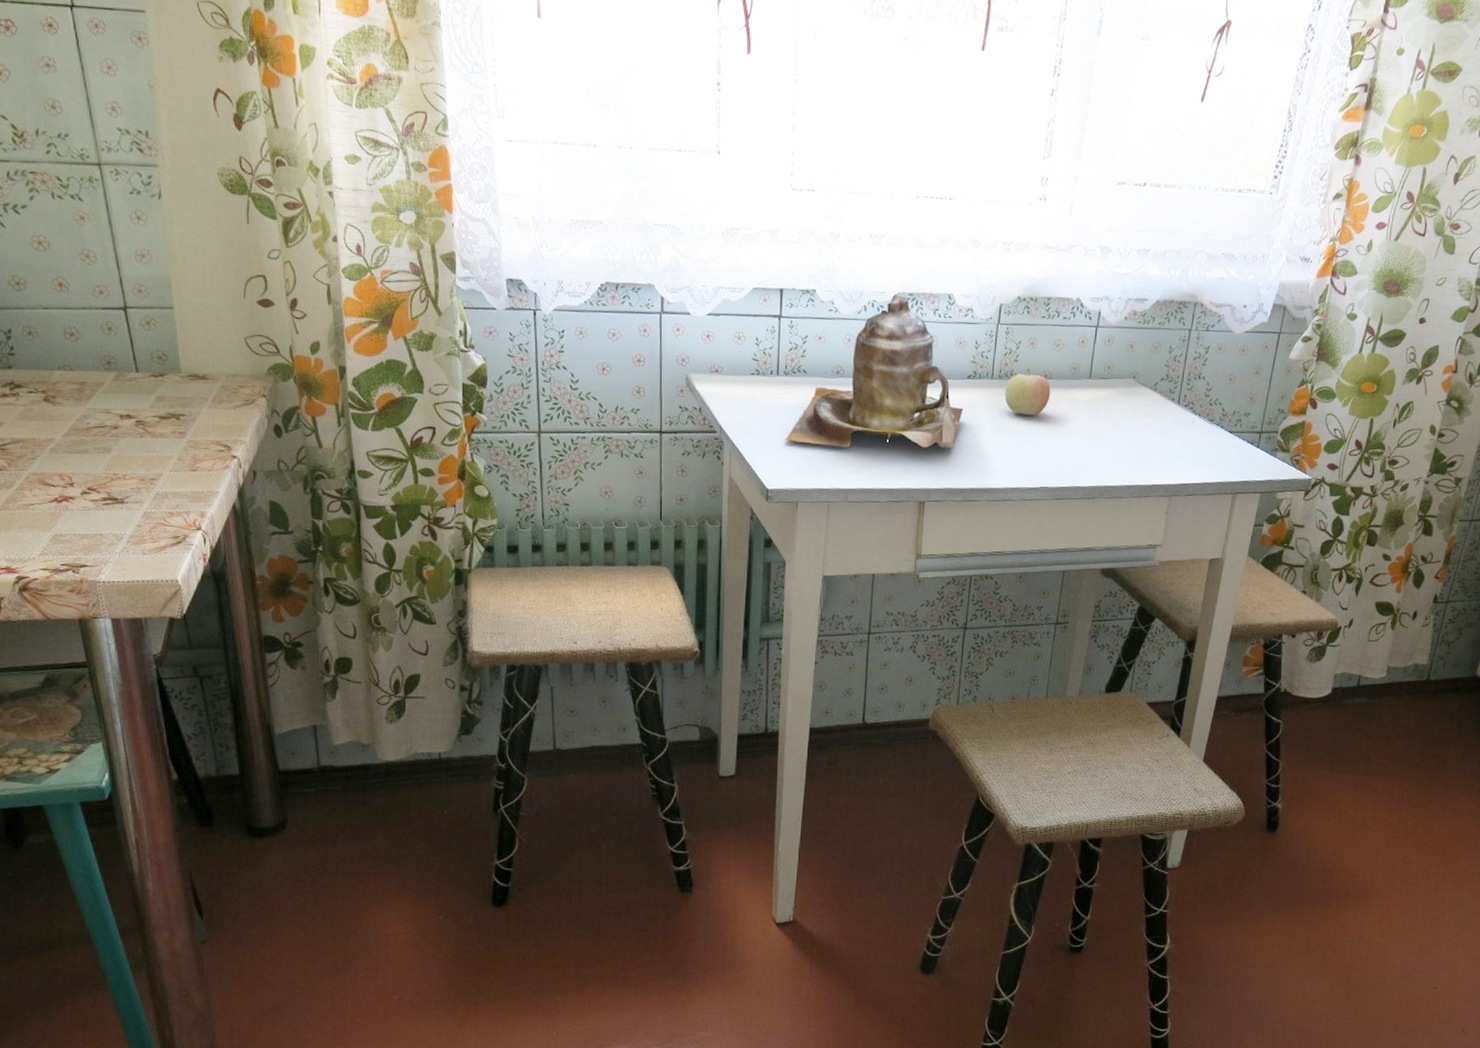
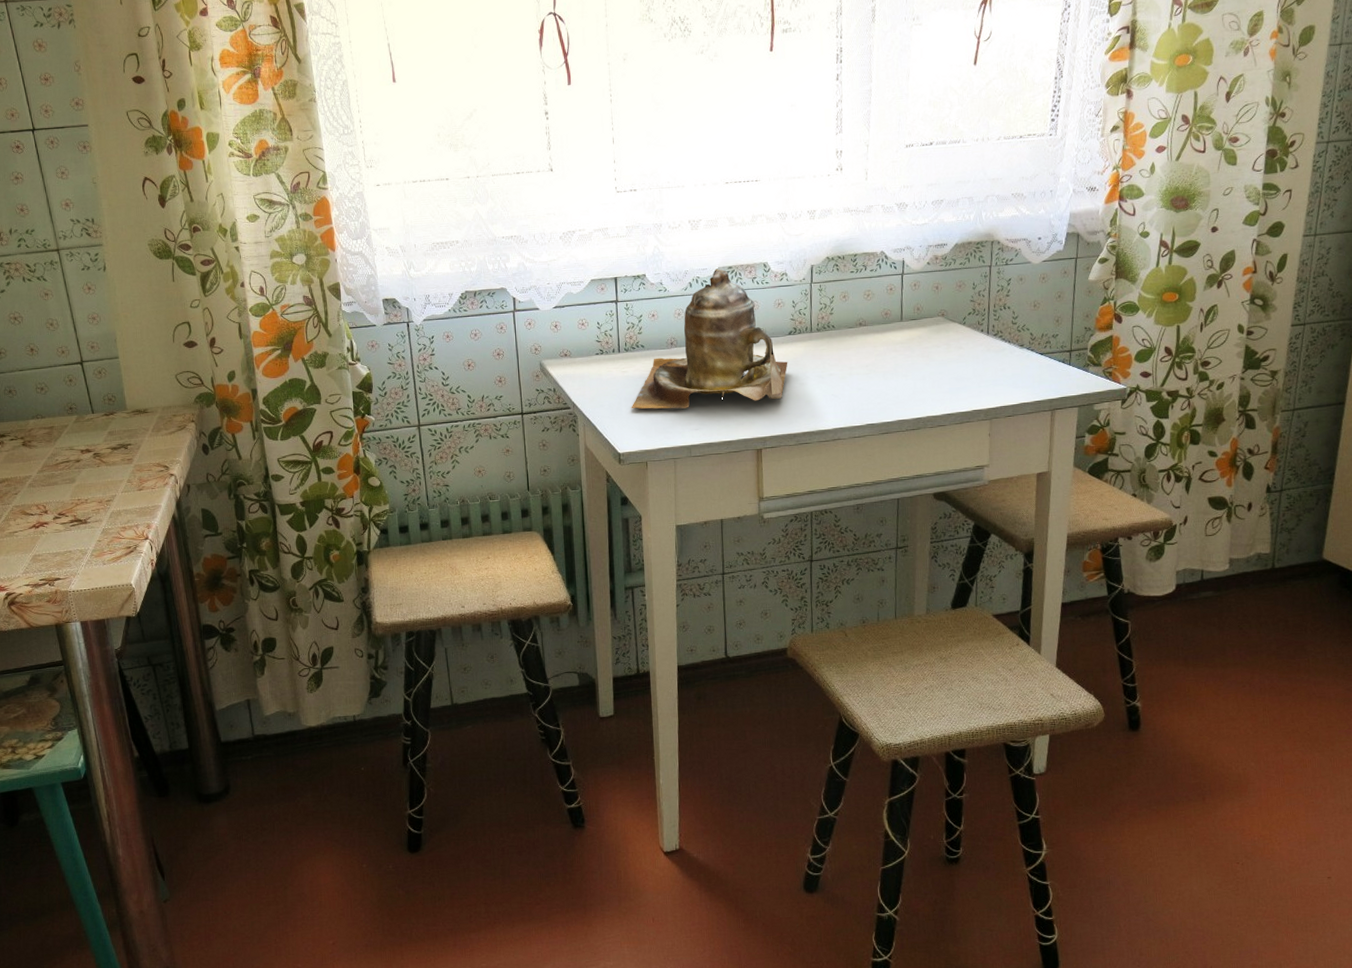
fruit: present [1004,367,1051,416] -> none [824,318,867,361]

